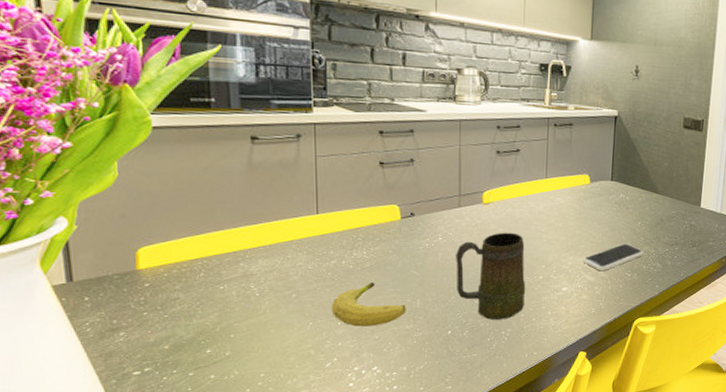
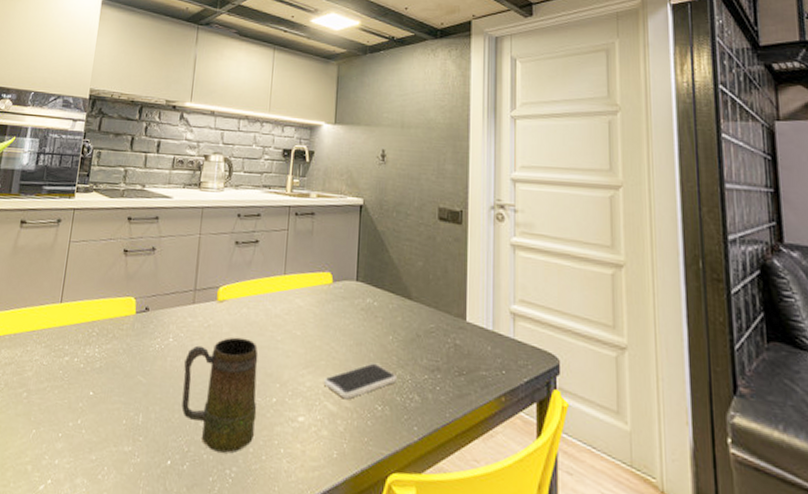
fruit: present [331,283,406,327] -> none [55,387,128,443]

